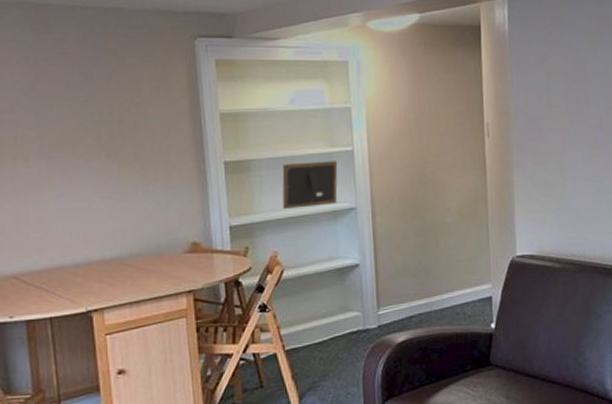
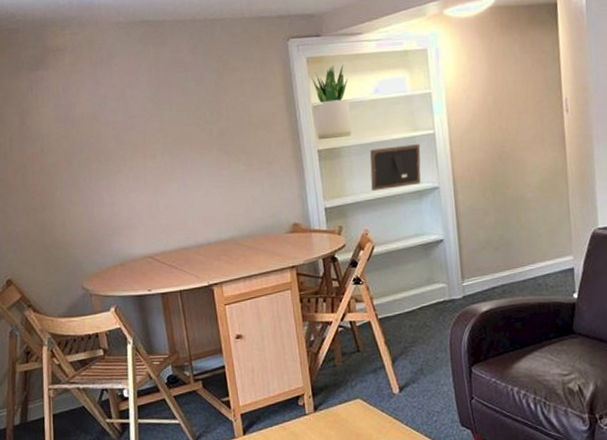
planter: none [220,70,264,151] -> present [311,64,352,140]

